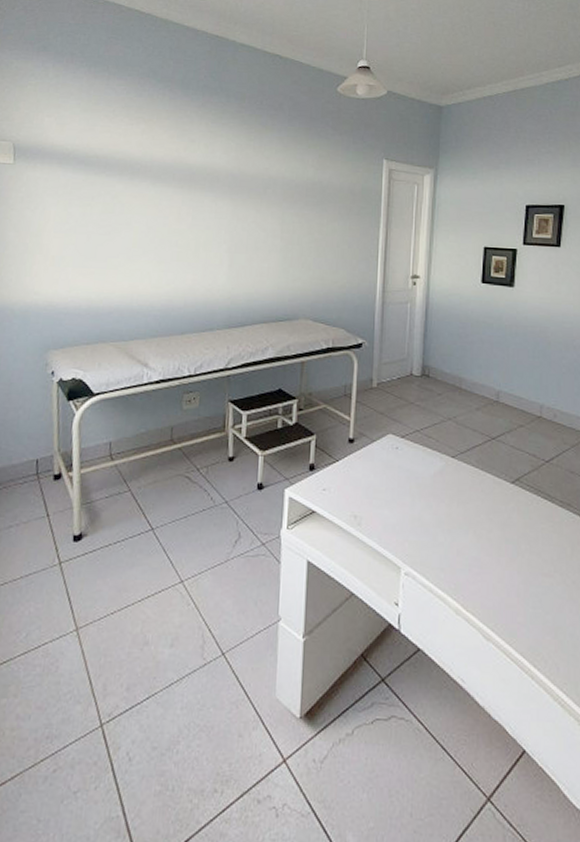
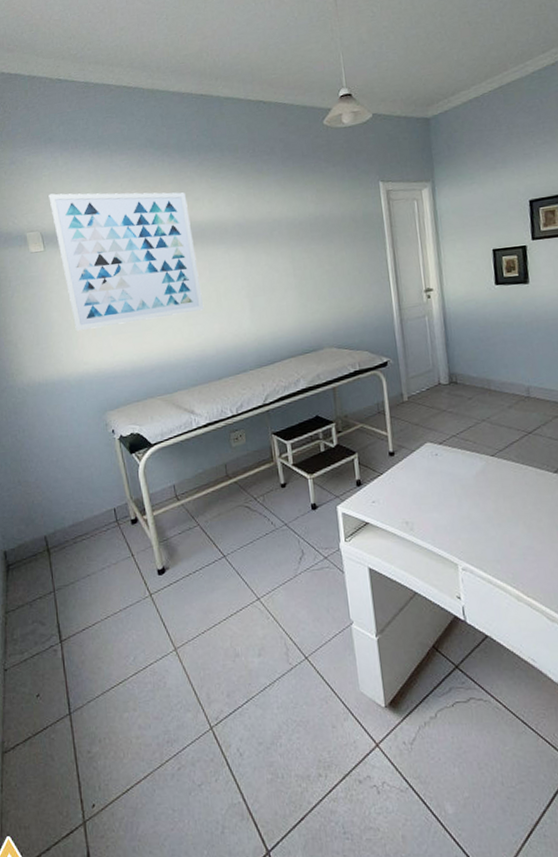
wall art: none [30,105,182,258] -> present [48,192,204,332]

